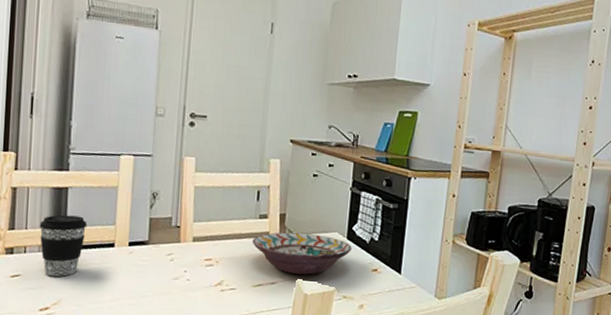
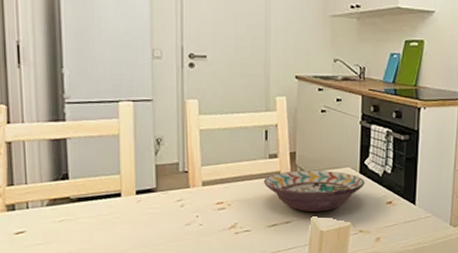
coffee cup: present [39,214,87,277] -> none [40,167,91,230]

